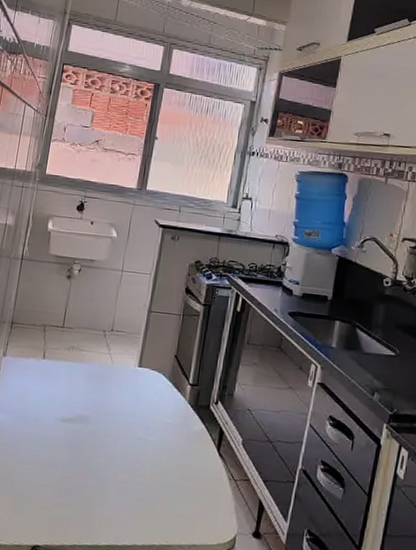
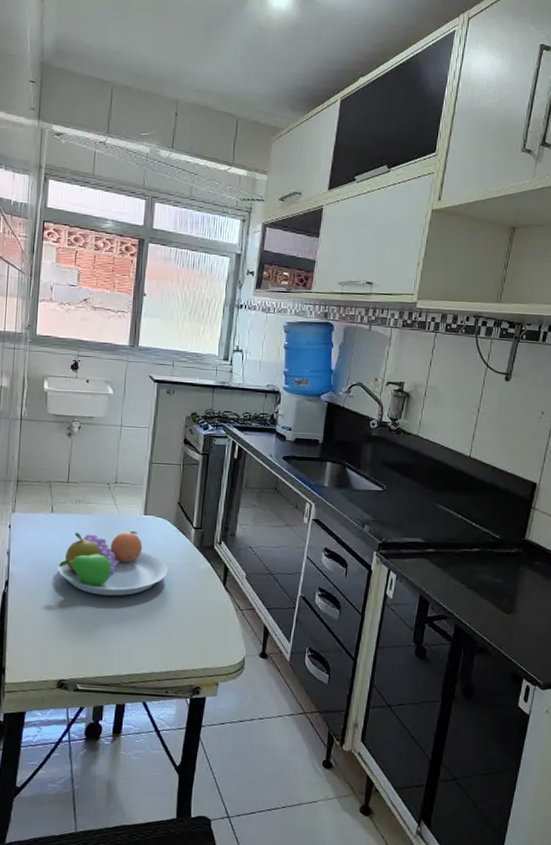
fruit bowl: none [43,381,159,455] -> present [58,530,168,596]

